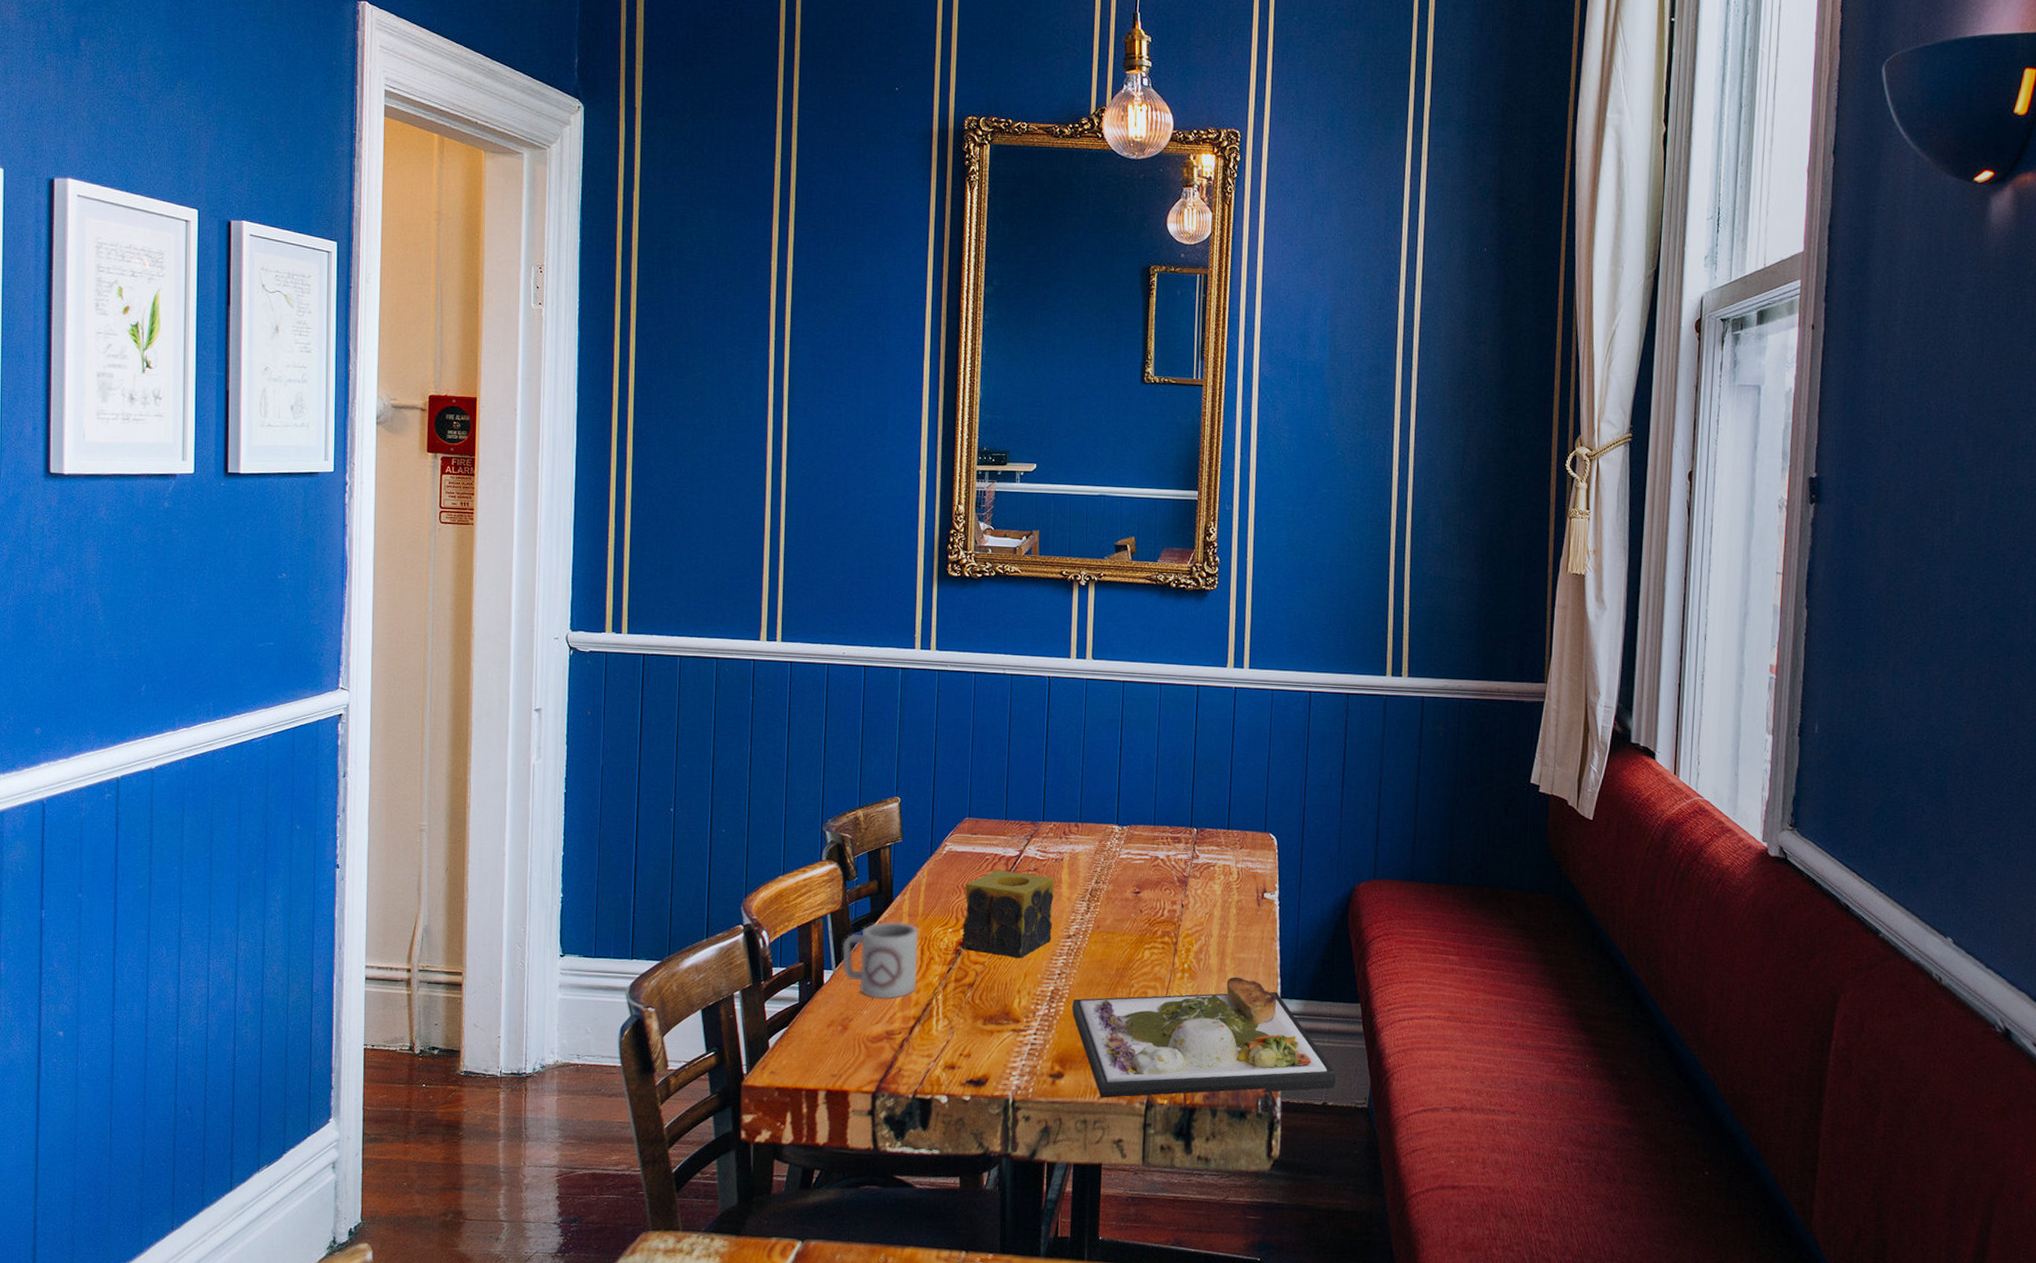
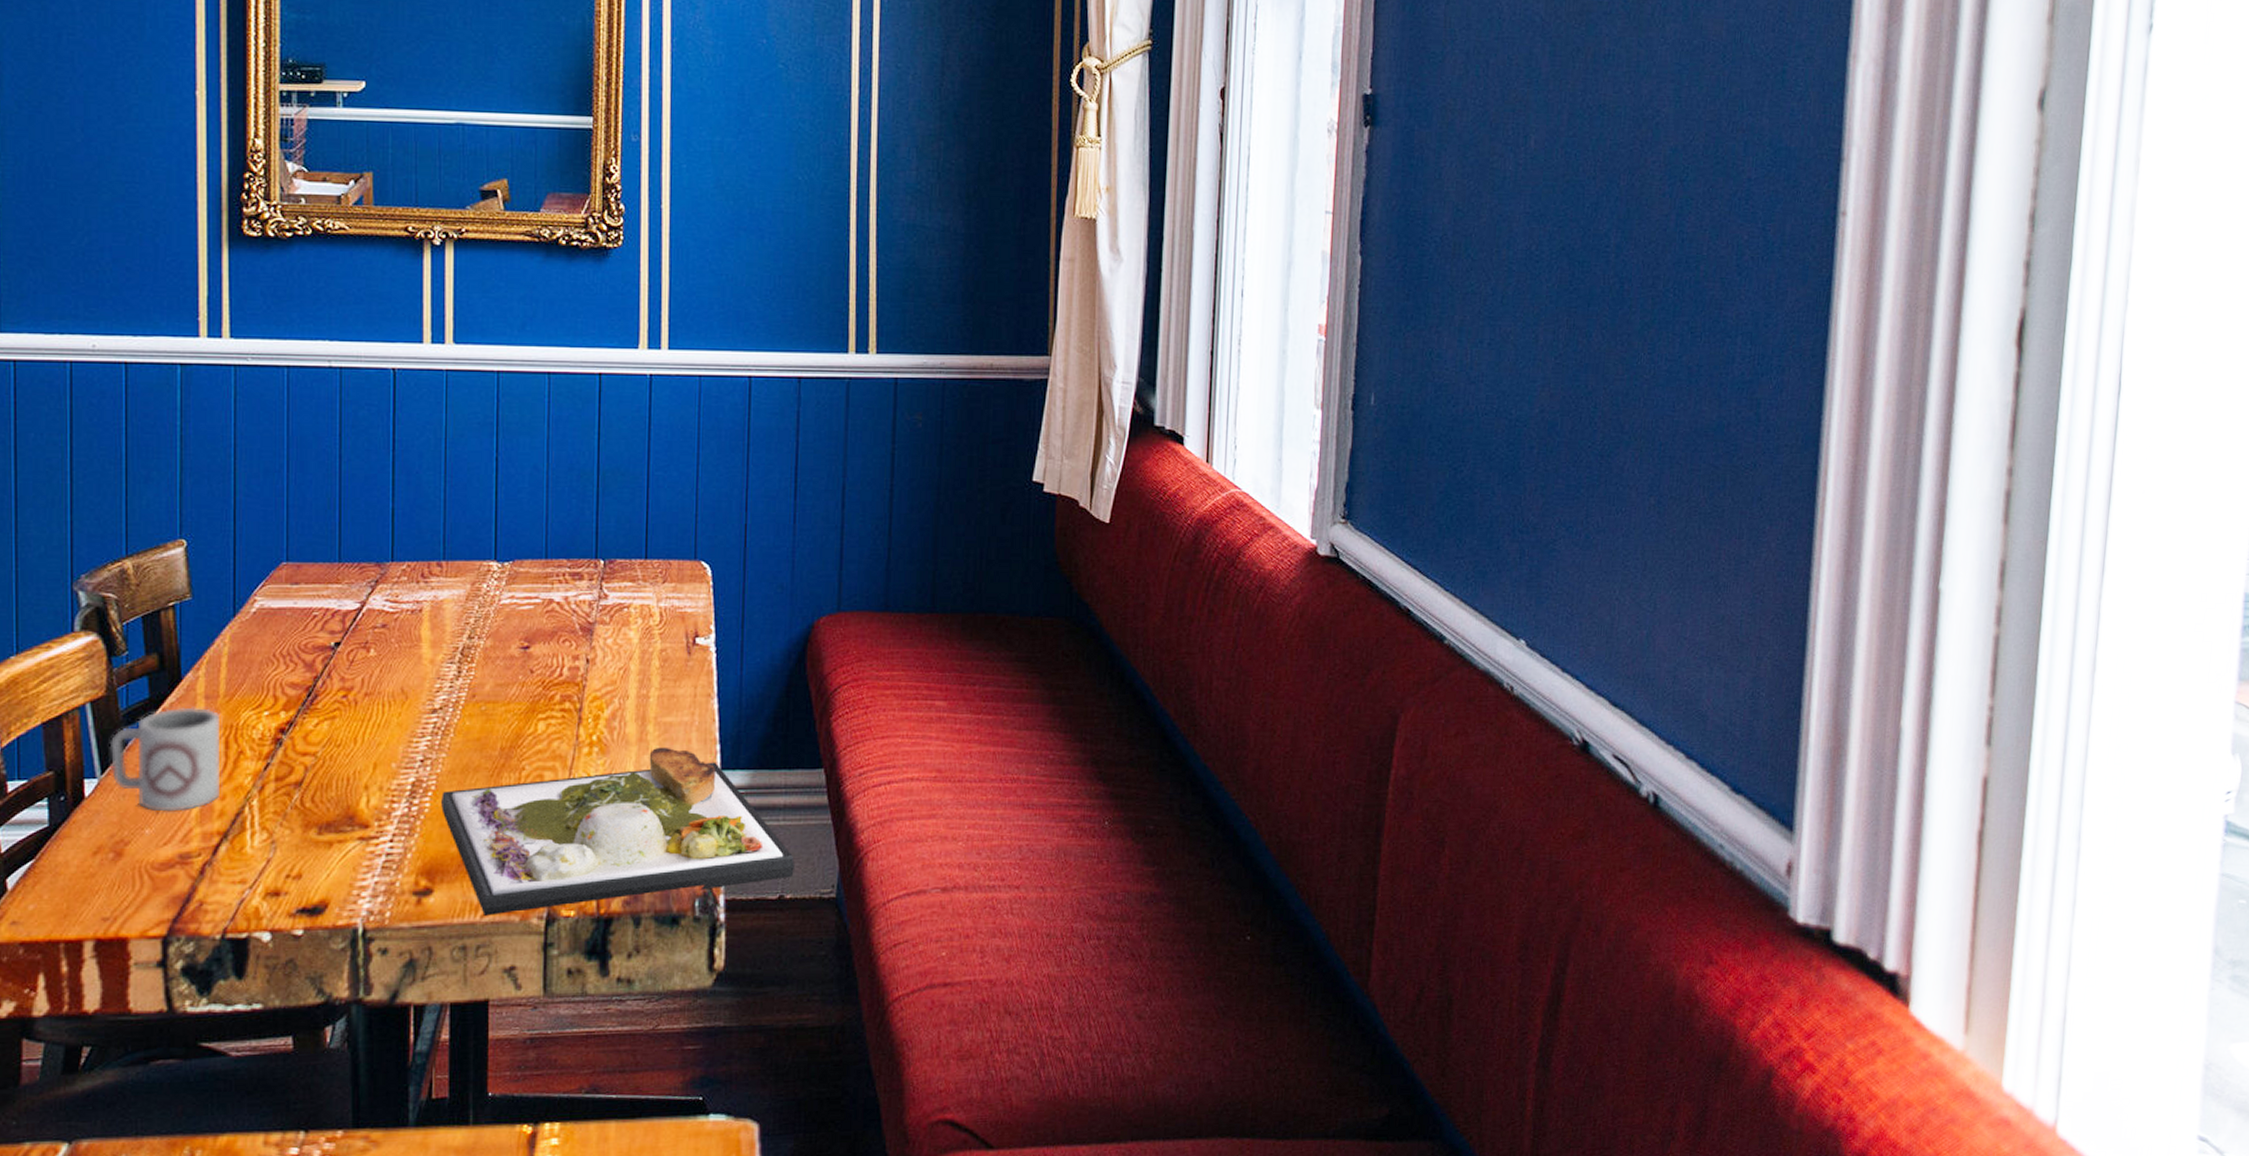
candle: present [961,870,1055,959] -> none [283,629,411,745]

